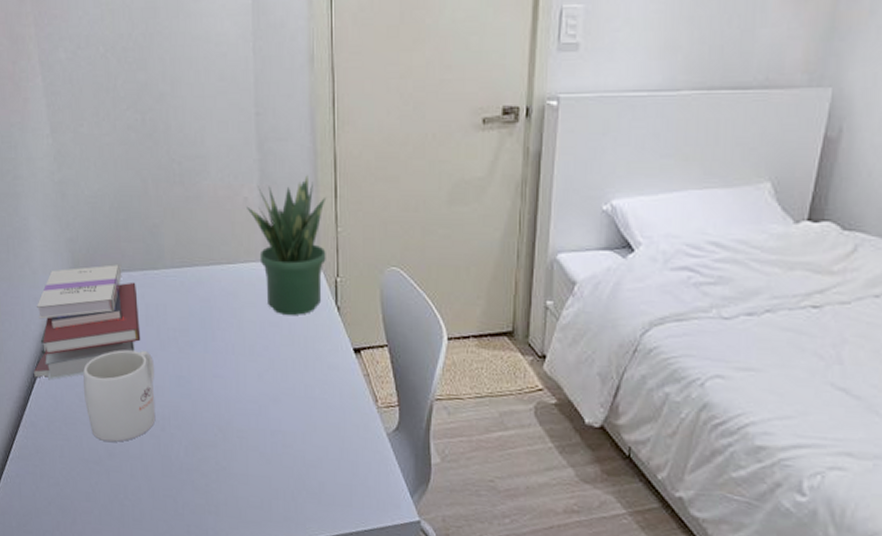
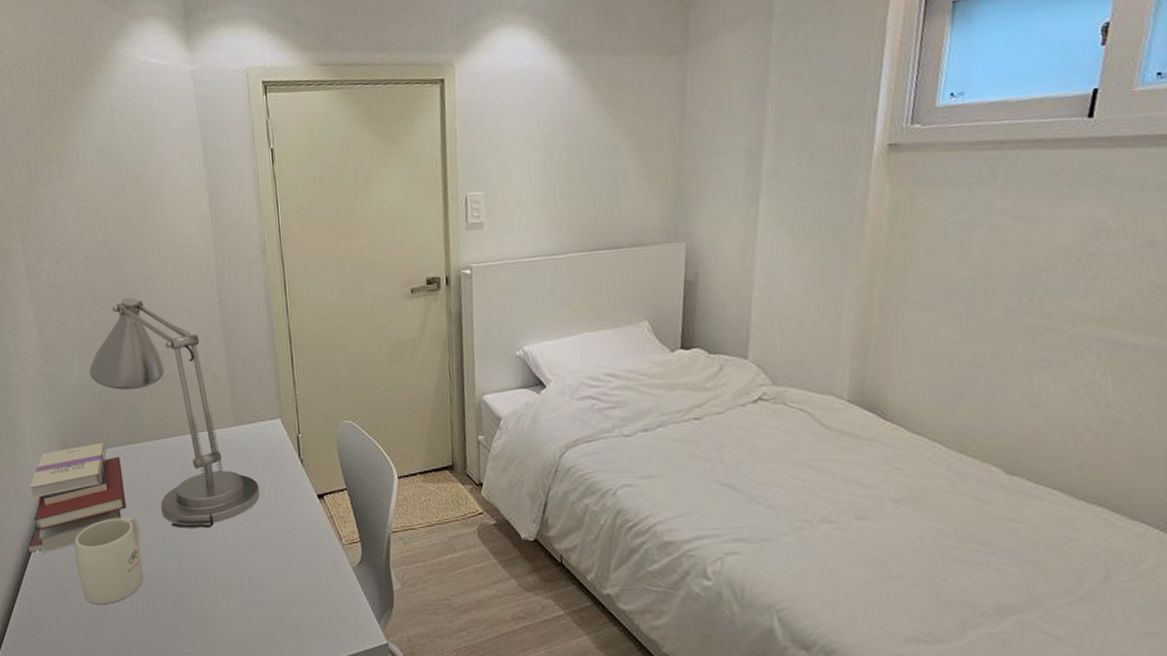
desk lamp: none [105,101,289,372] -> present [89,297,260,528]
planter: present [247,175,326,315] -> none [216,349,288,471]

